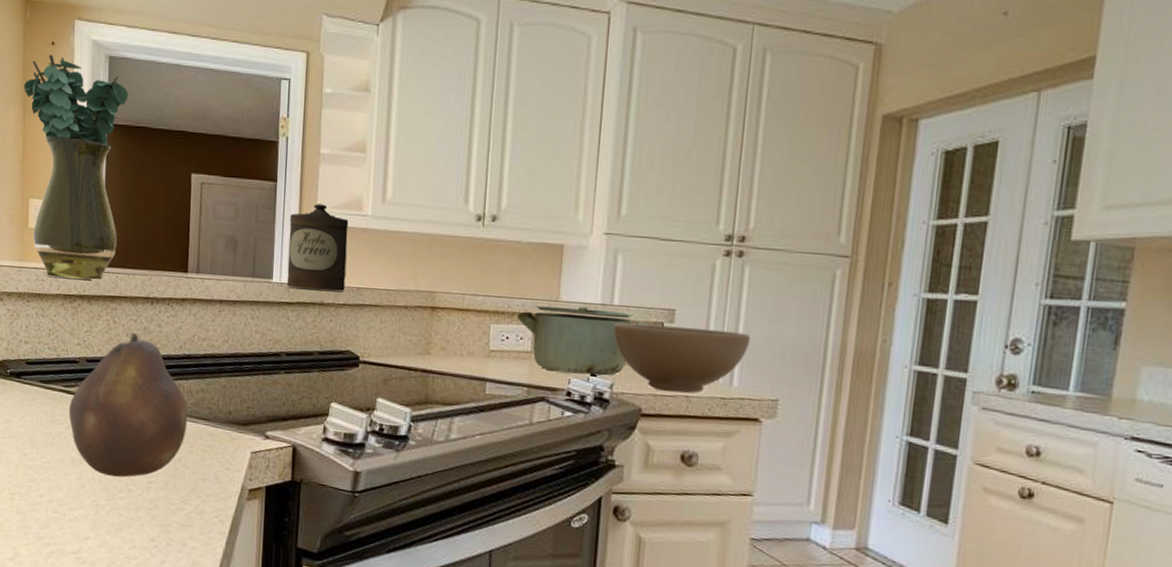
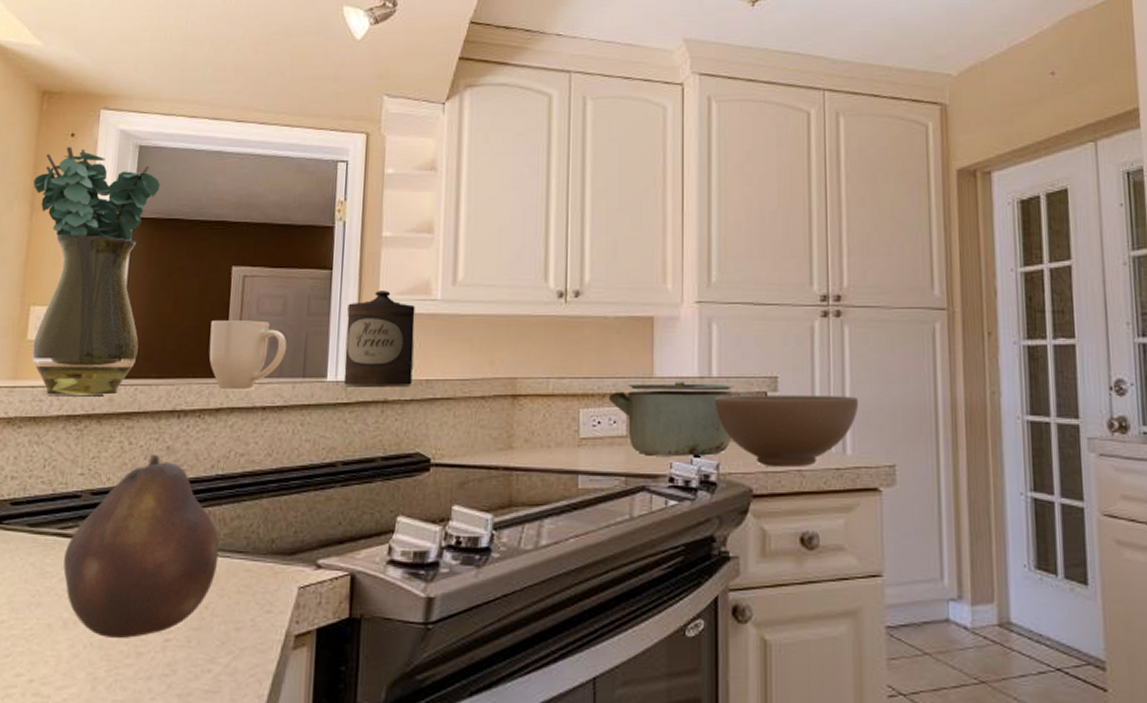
mug: none [174,222,239,284] -> present [209,320,287,389]

